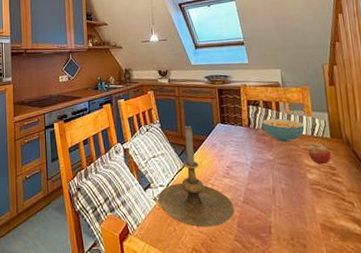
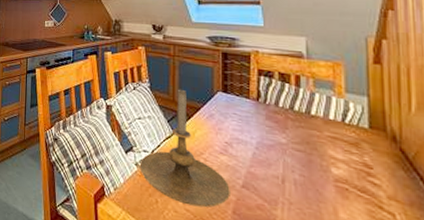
cereal bowl: present [261,118,305,143] -> none [274,94,333,126]
fruit: present [307,144,331,165] -> none [334,132,367,160]

